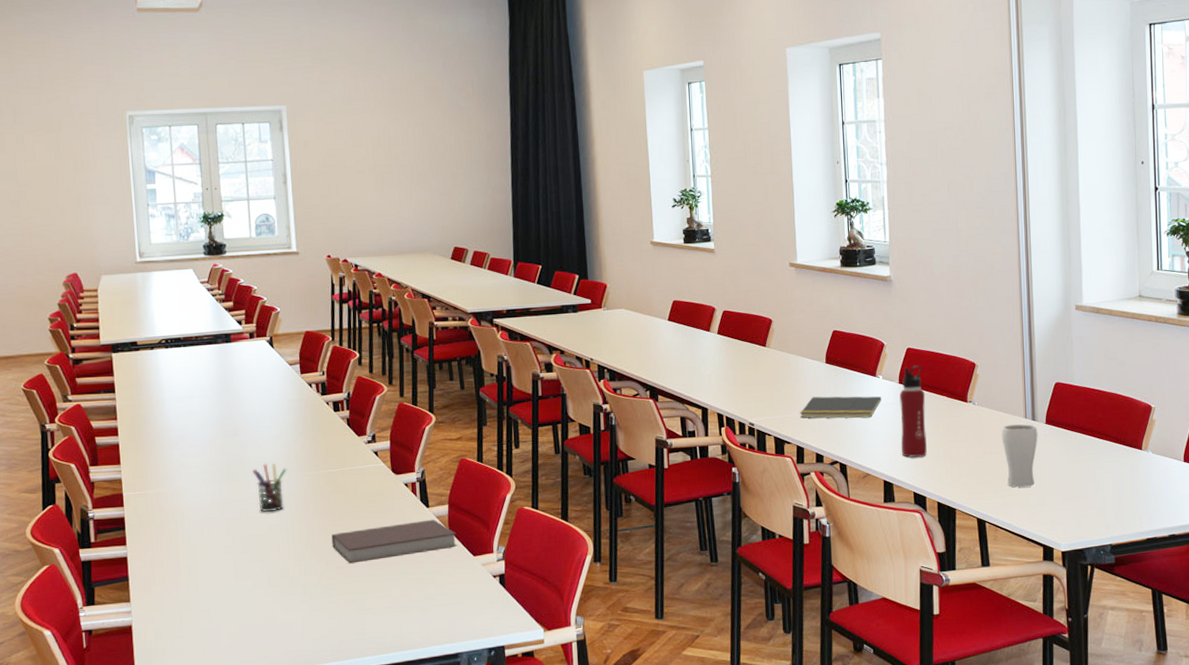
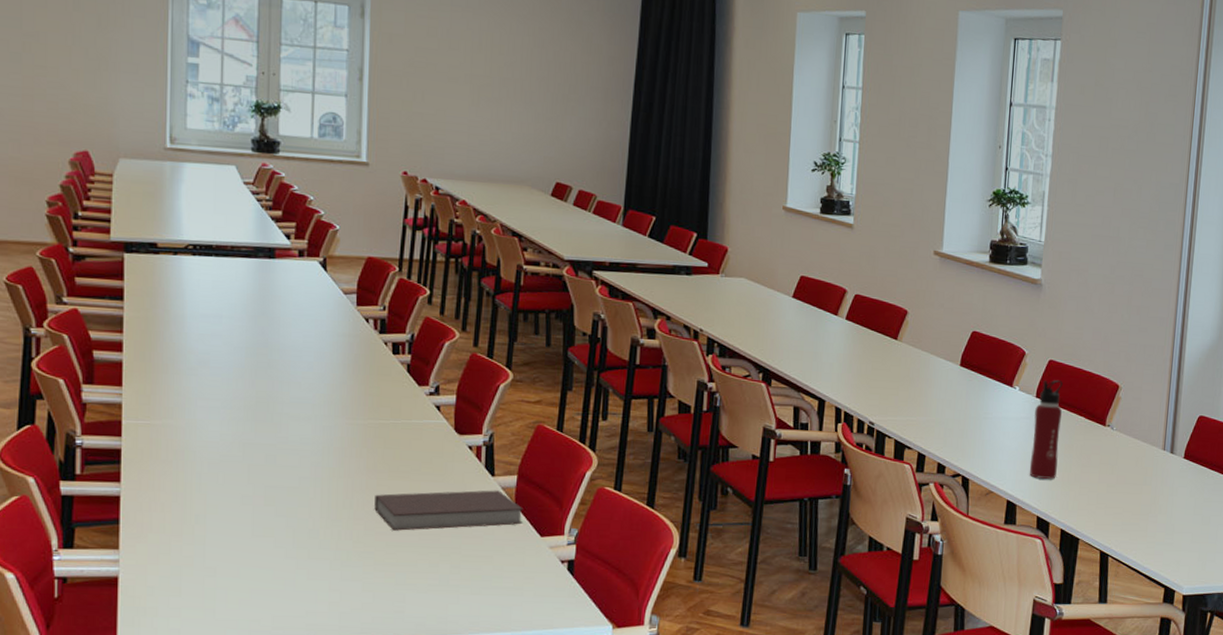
pen holder: present [252,463,287,513] -> none [286,404,329,462]
notepad: present [799,396,881,419] -> none [925,401,1015,431]
drinking glass: present [1001,424,1038,488] -> none [1136,455,1175,523]

